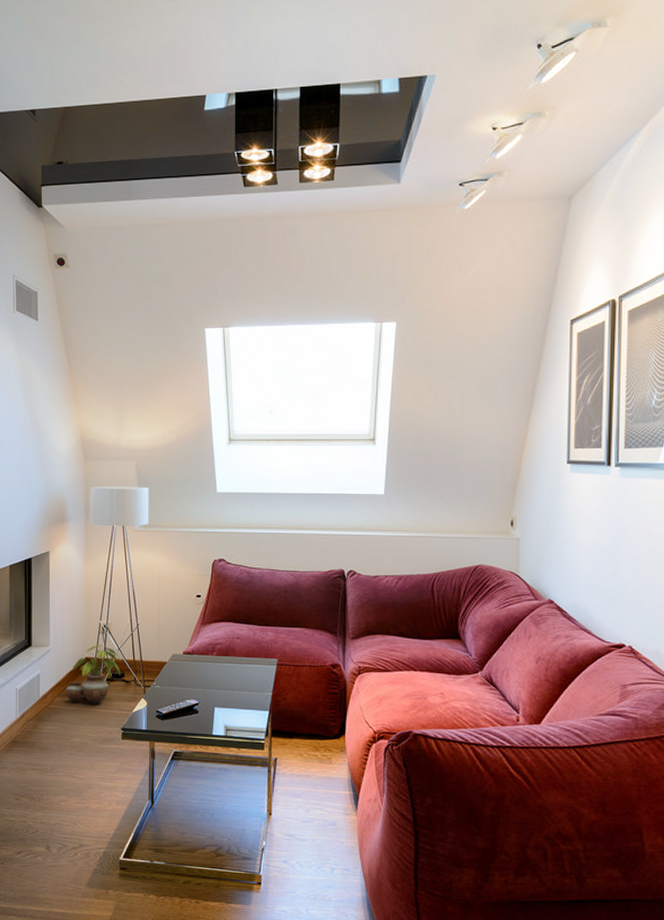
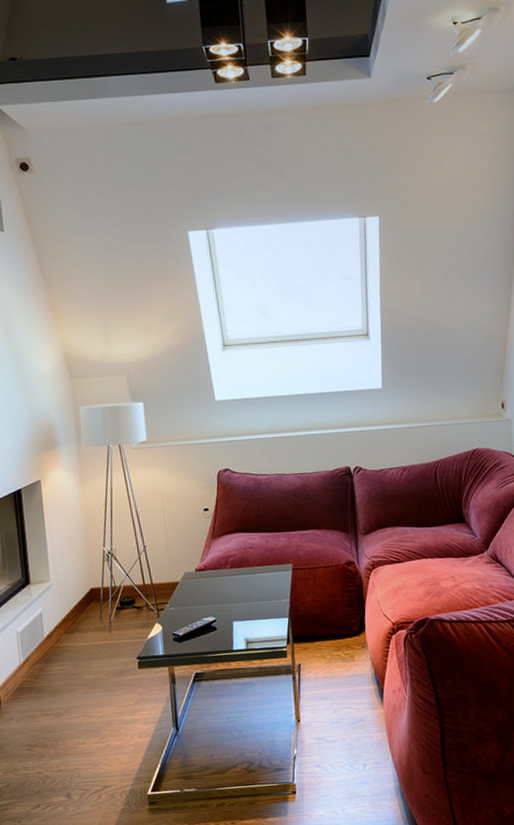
potted plant: present [66,645,121,704] -> none [72,573,131,638]

